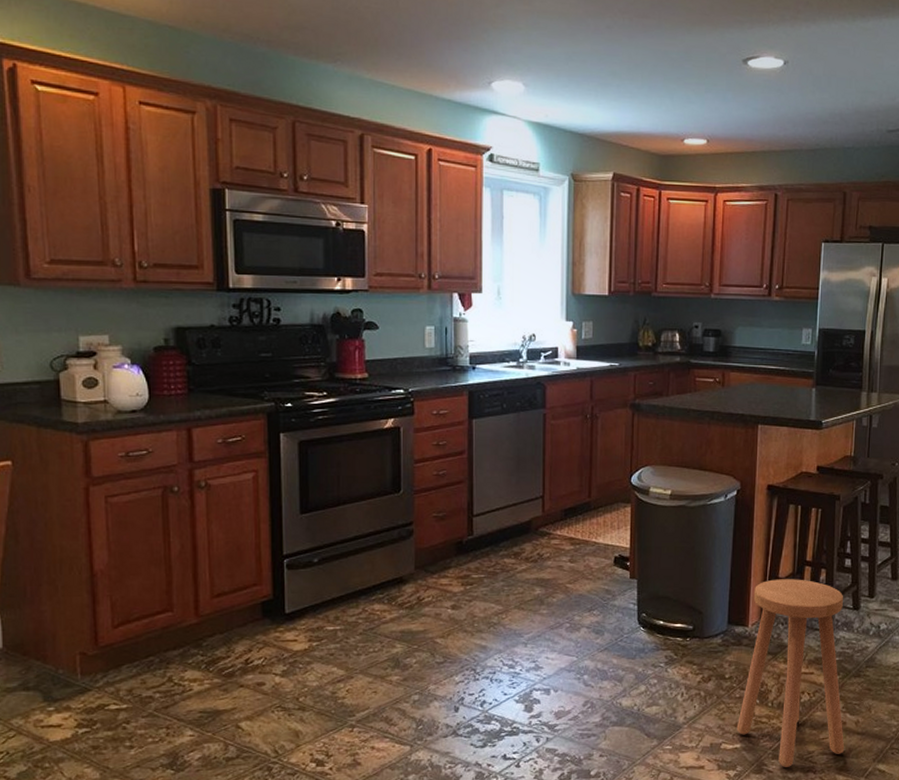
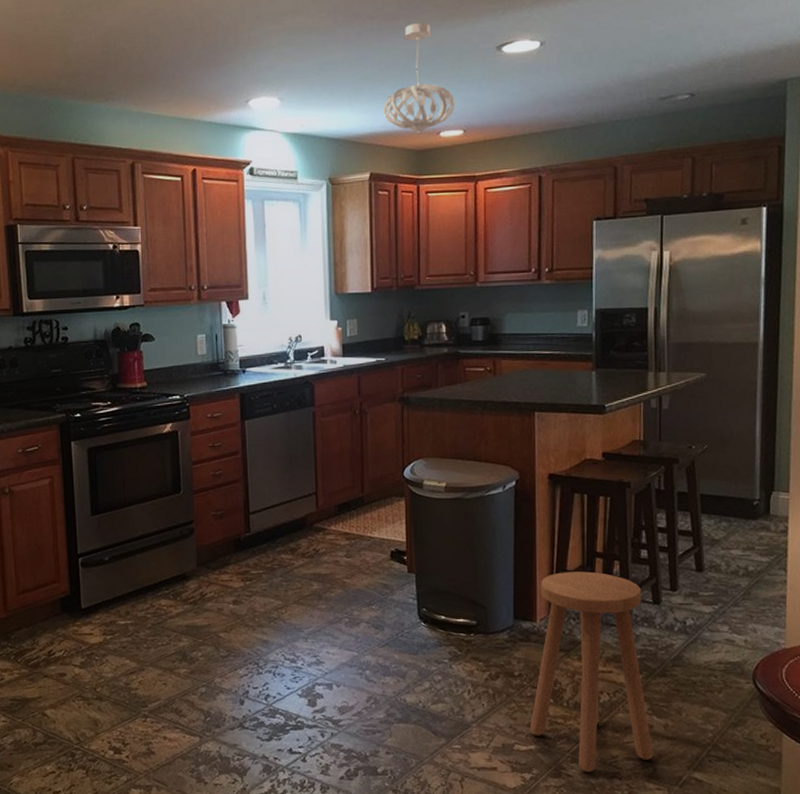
pendant light: none [629,24,701,138] -> present [383,22,455,134]

